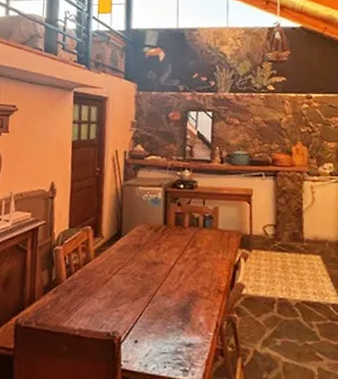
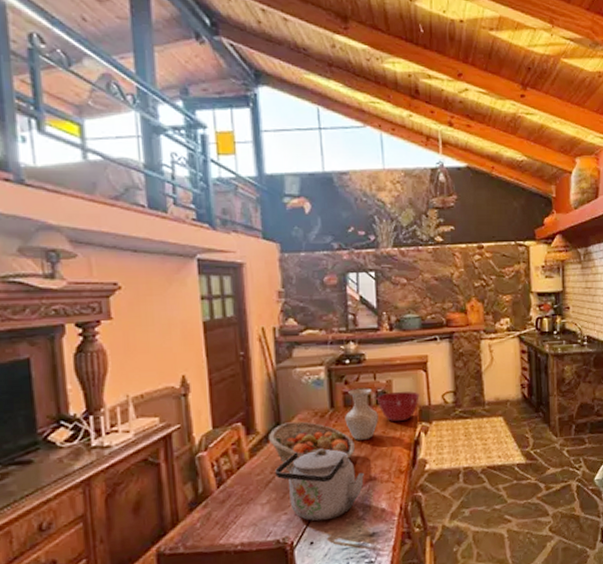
fruit basket: none [111,231,181,276] -> present [269,421,355,474]
kettle: none [113,257,187,324] -> present [275,448,364,521]
vase: none [175,210,204,257] -> present [345,388,378,440]
mixing bowl: none [203,218,242,246] -> present [376,391,420,422]

